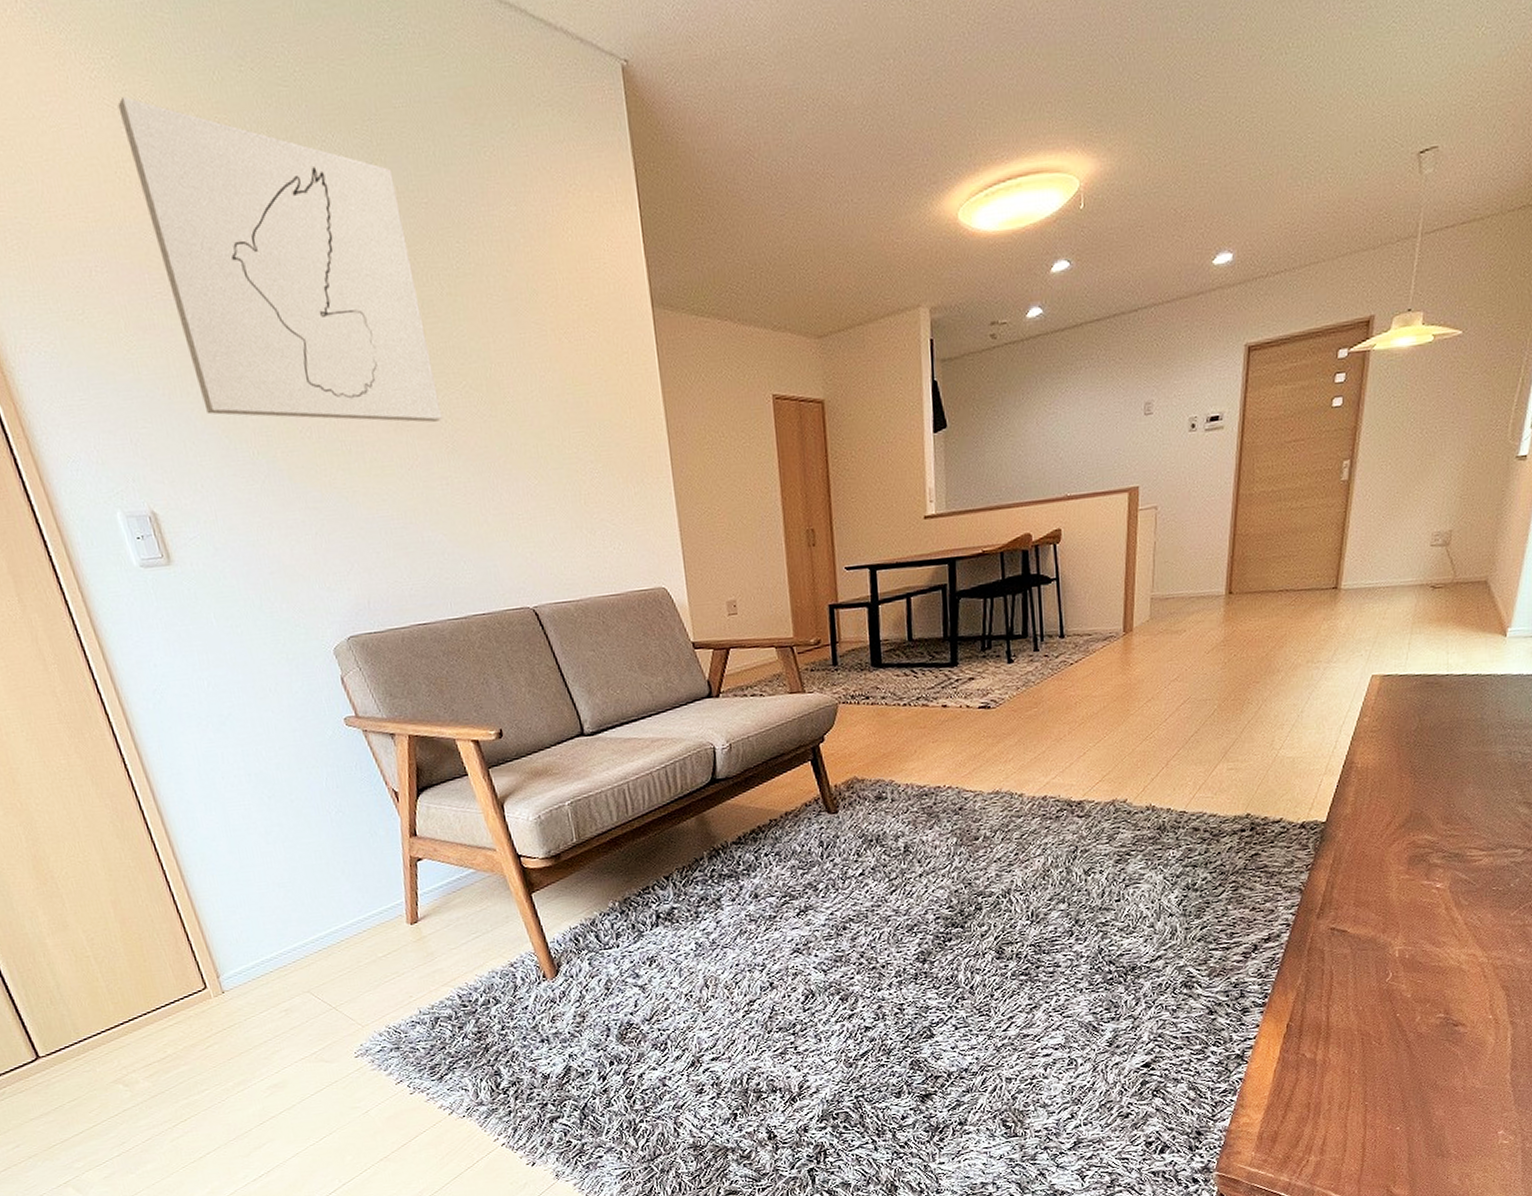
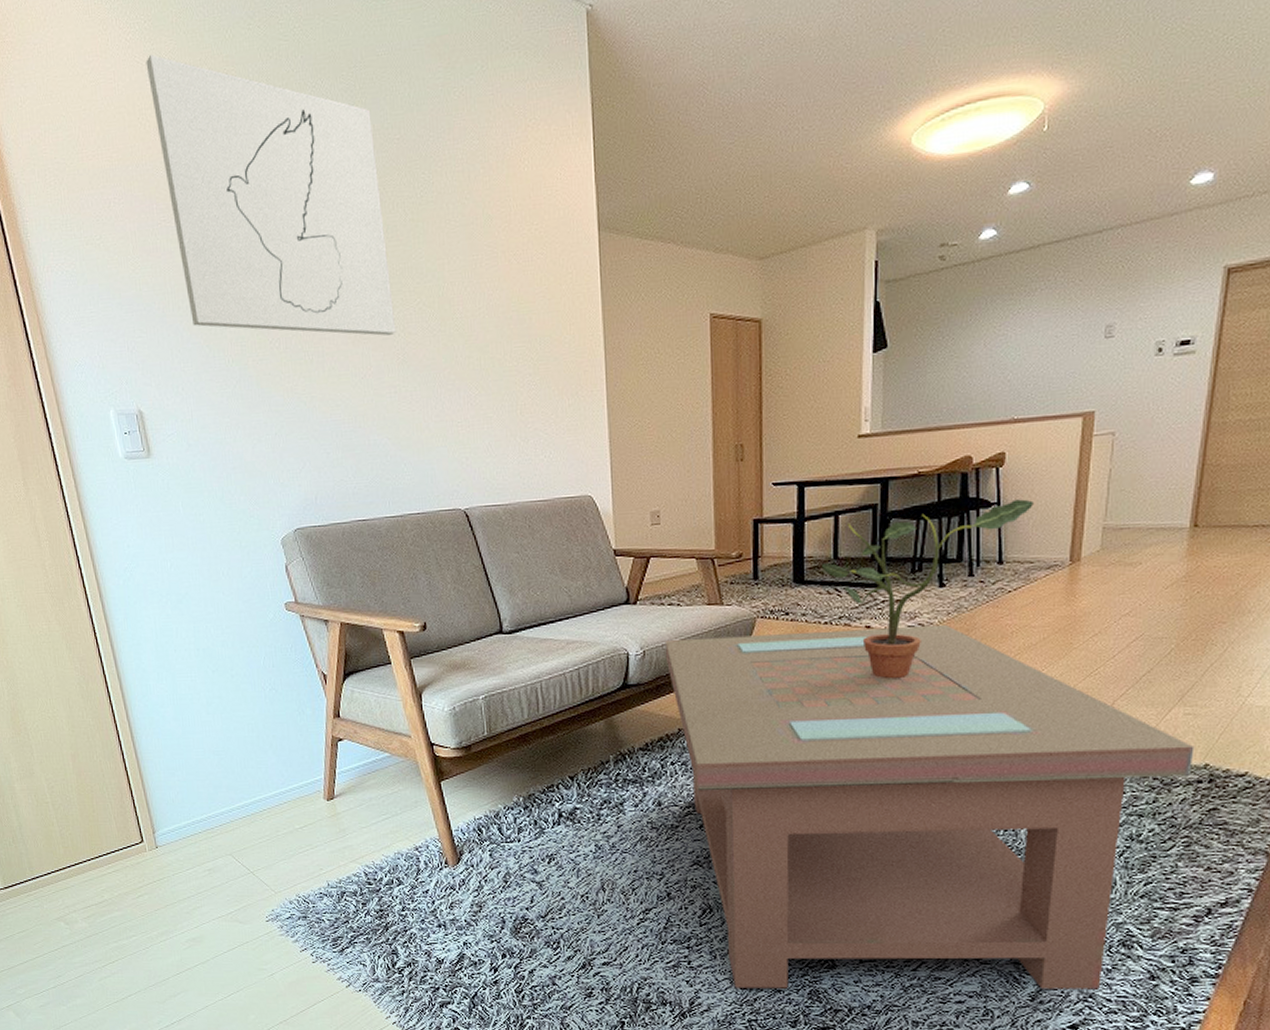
coffee table: none [750,699,1238,1067] -> present [665,624,1195,990]
potted plant: none [898,574,1089,755] -> present [822,499,1033,679]

